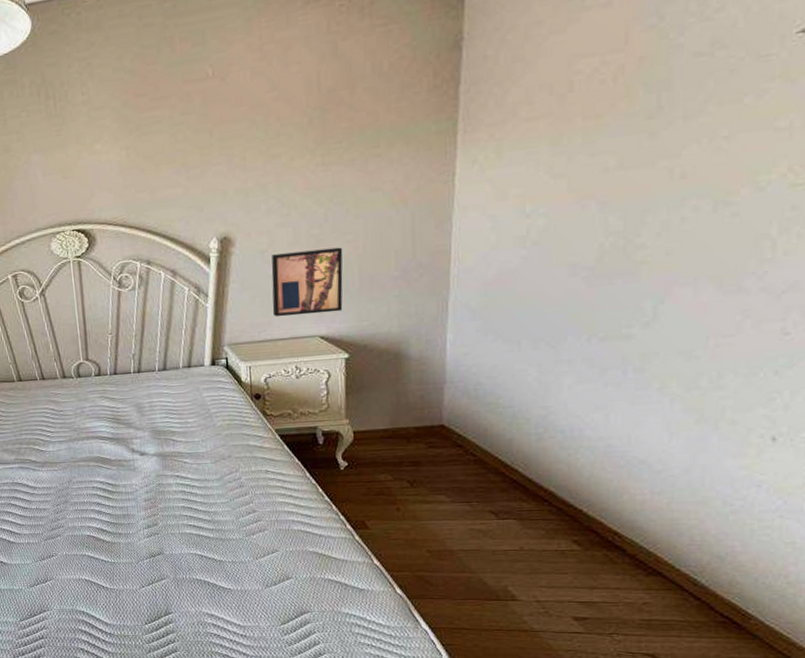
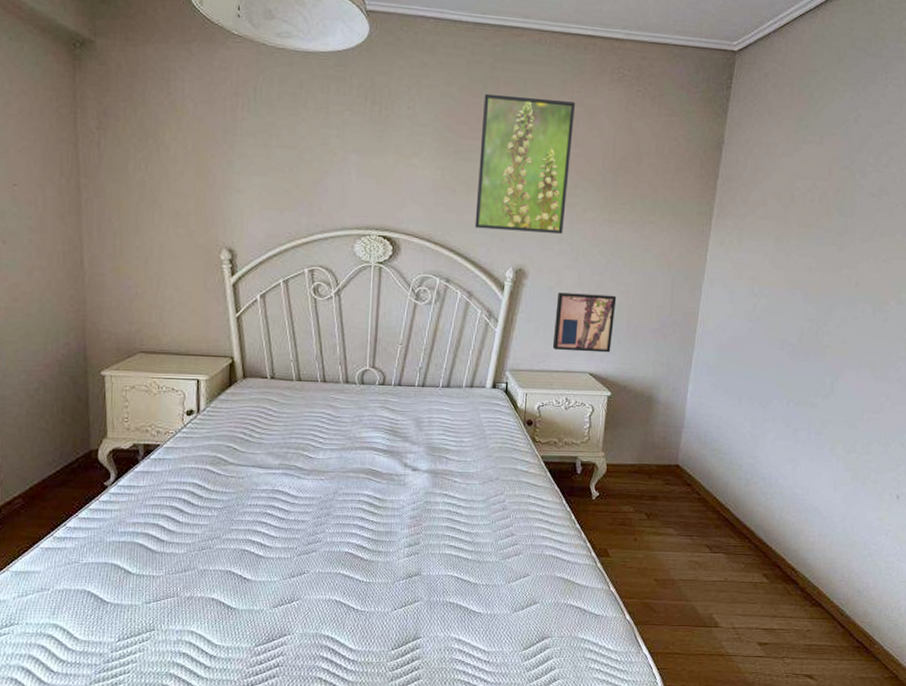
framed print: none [160,40,269,203] -> present [474,93,575,234]

